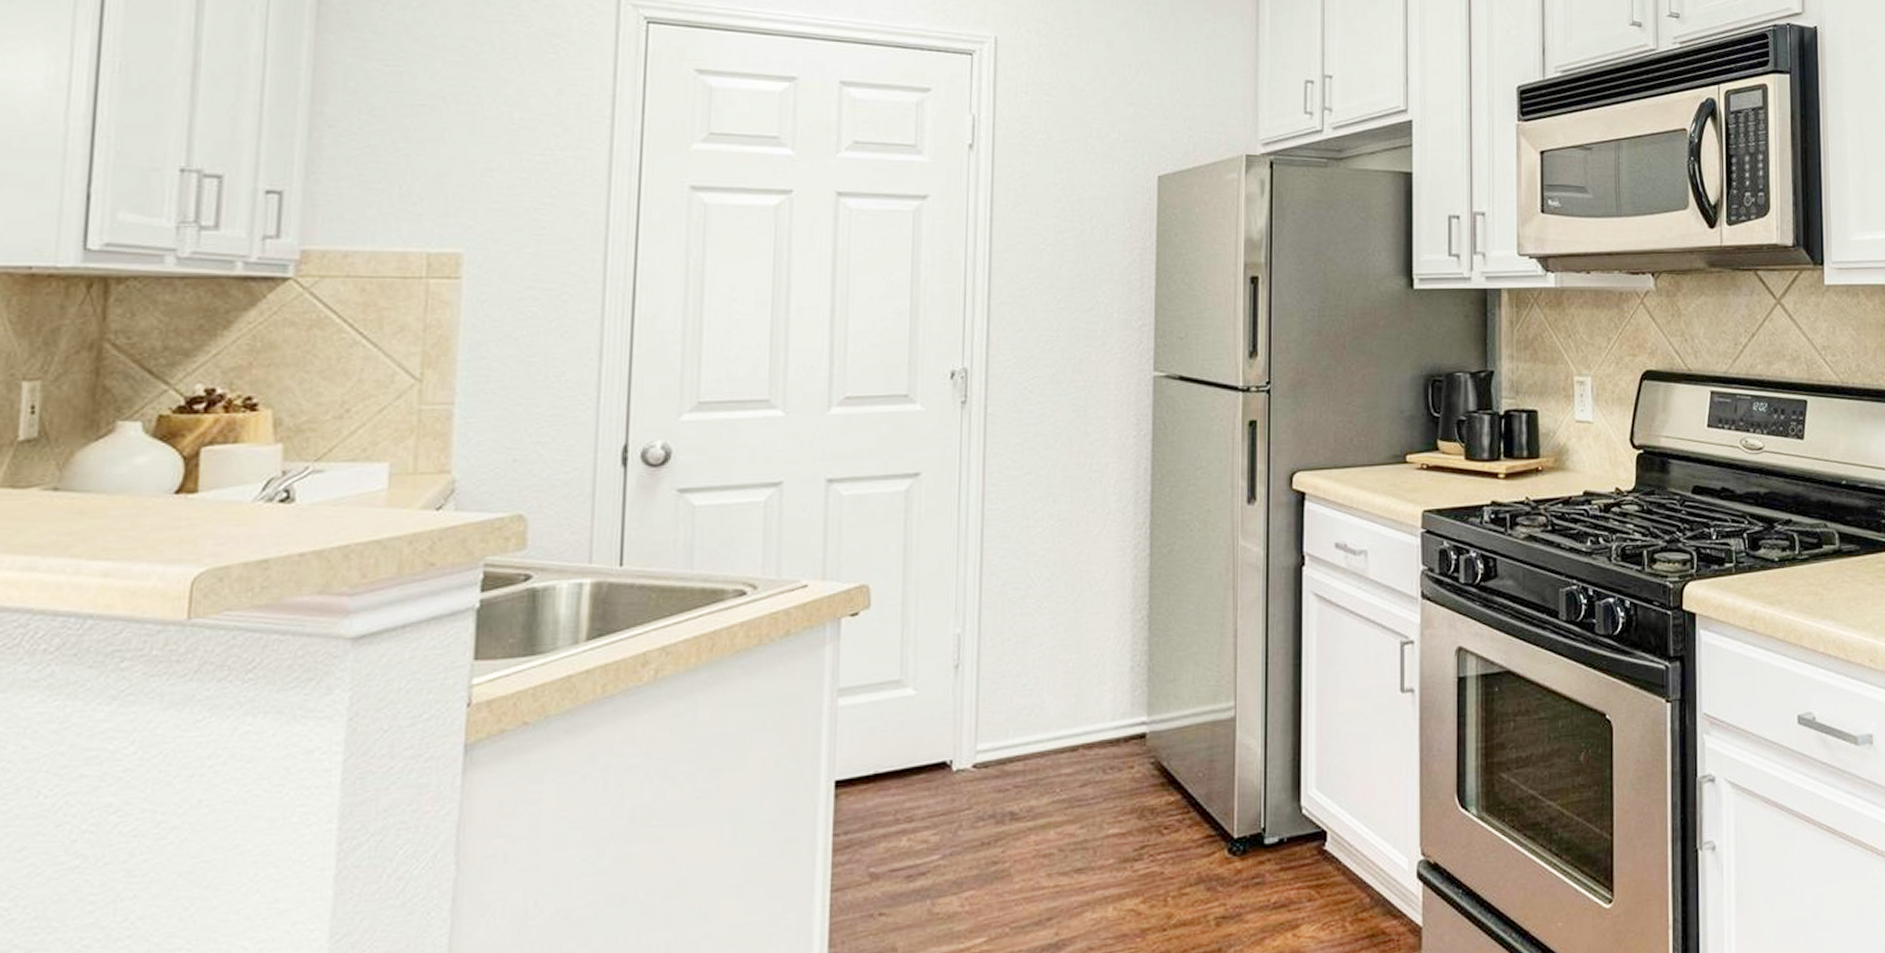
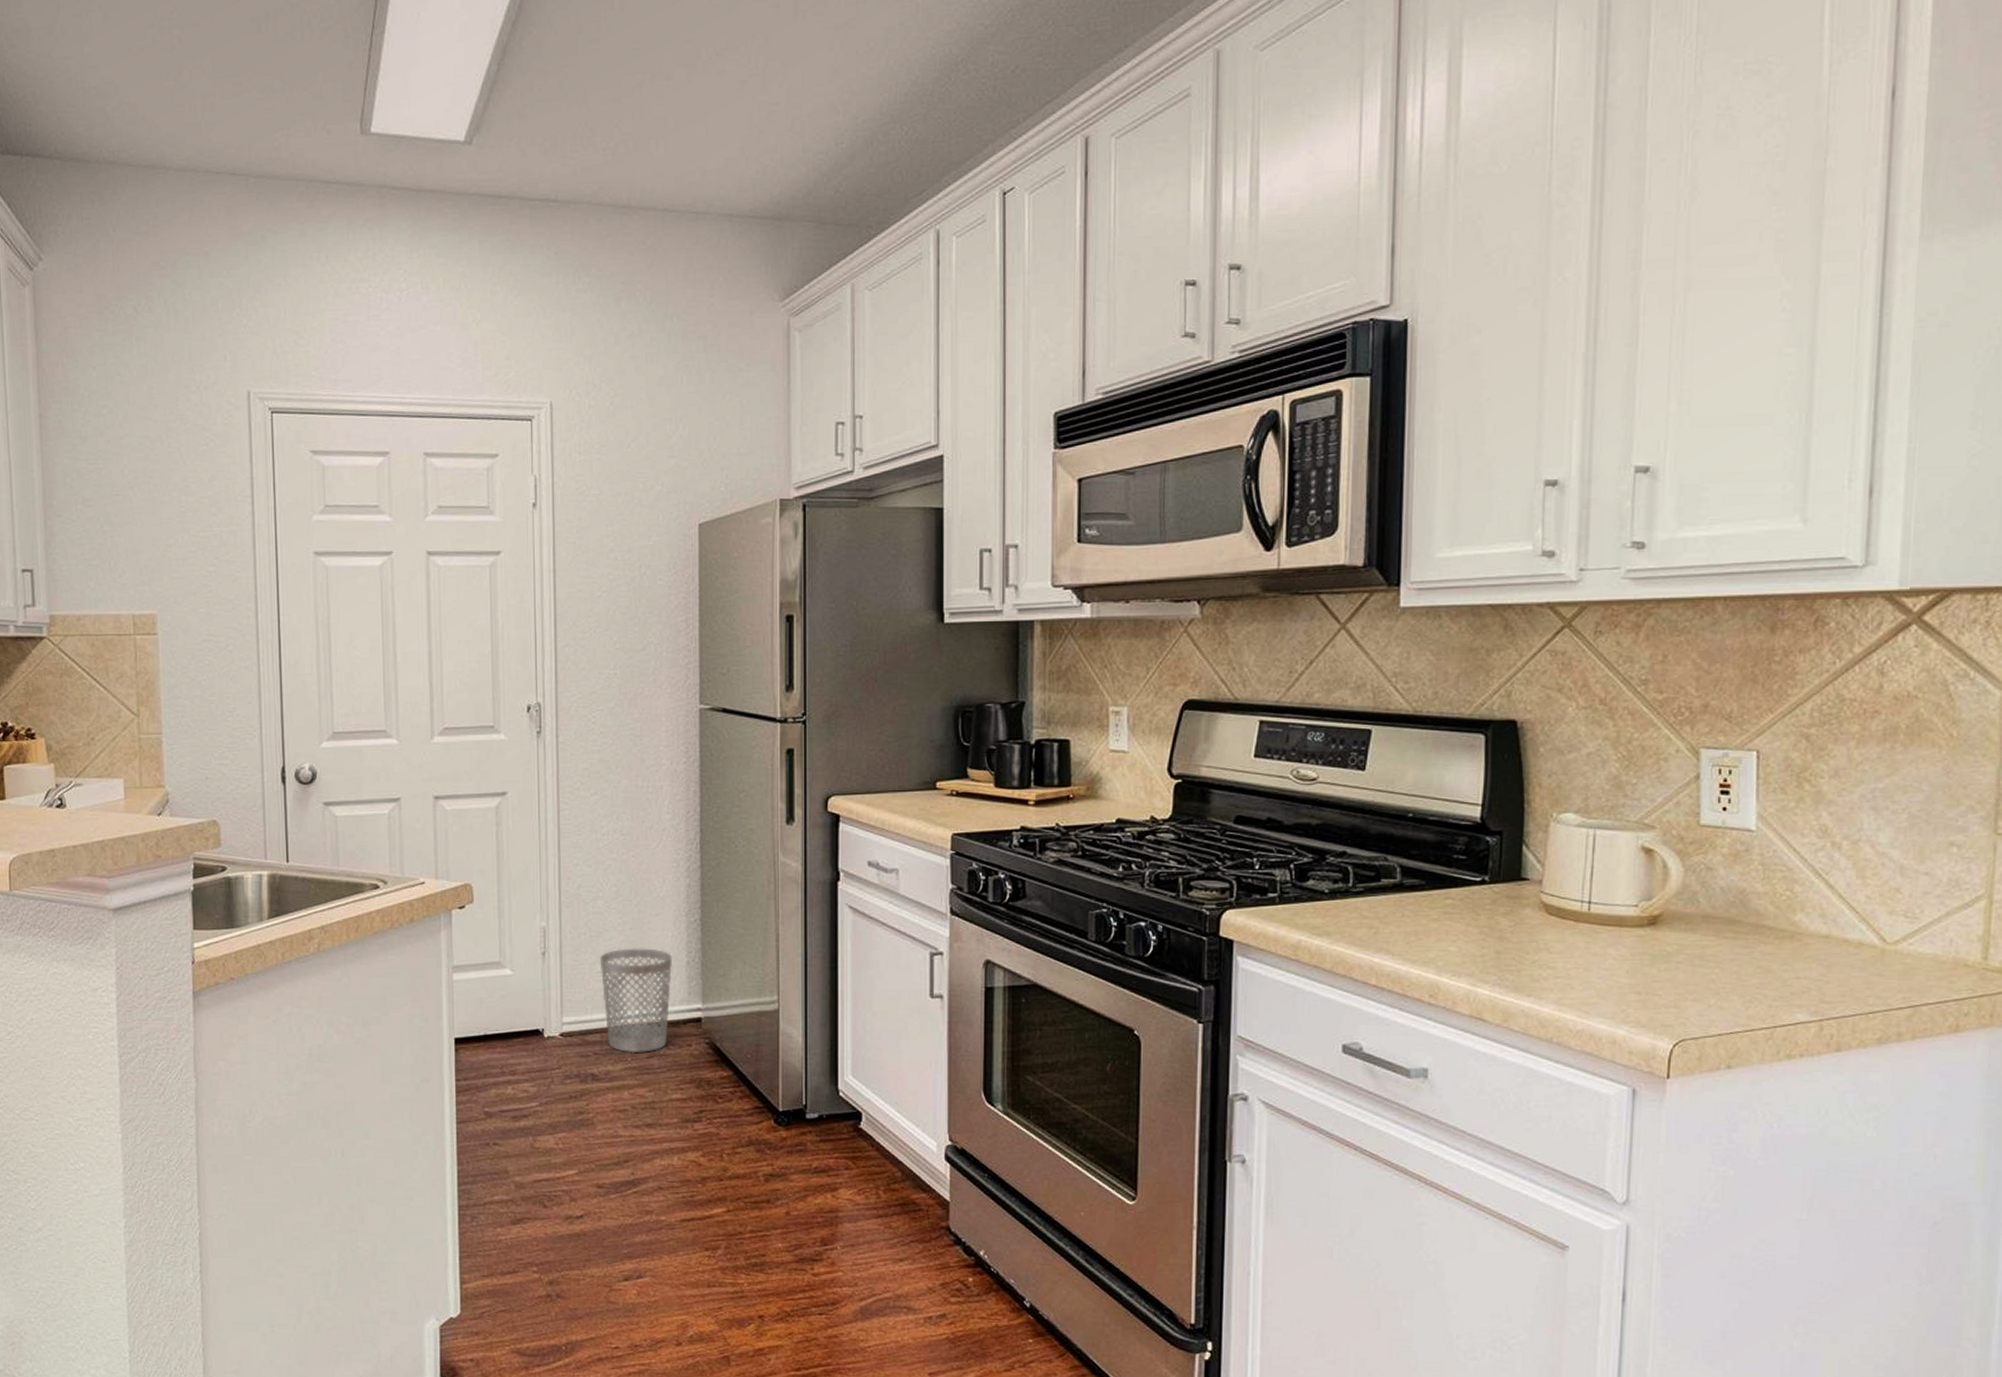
wastebasket: none [1026,653,1115,783] -> present [599,948,673,1054]

